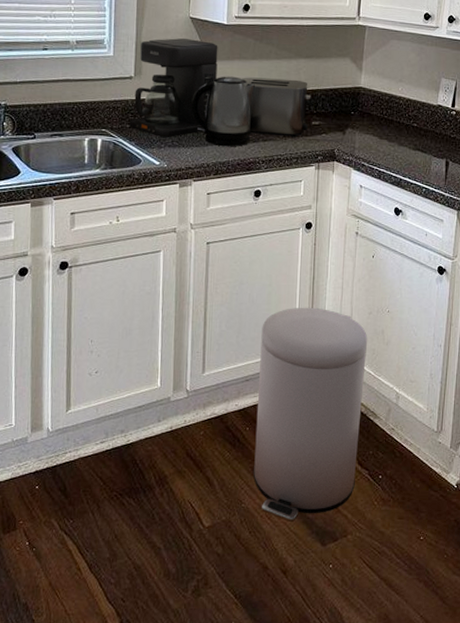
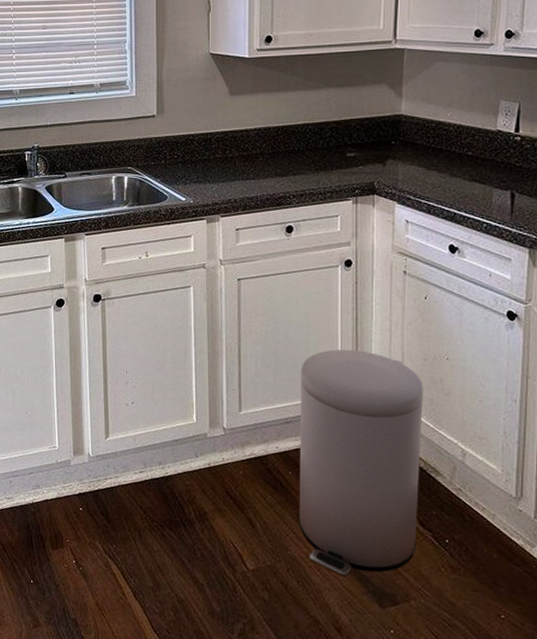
coffee maker: present [129,38,218,137] -> none [154,75,241,173]
kettle: present [191,76,255,146] -> none [215,110,281,181]
toaster: present [242,77,311,137] -> none [267,110,344,170]

